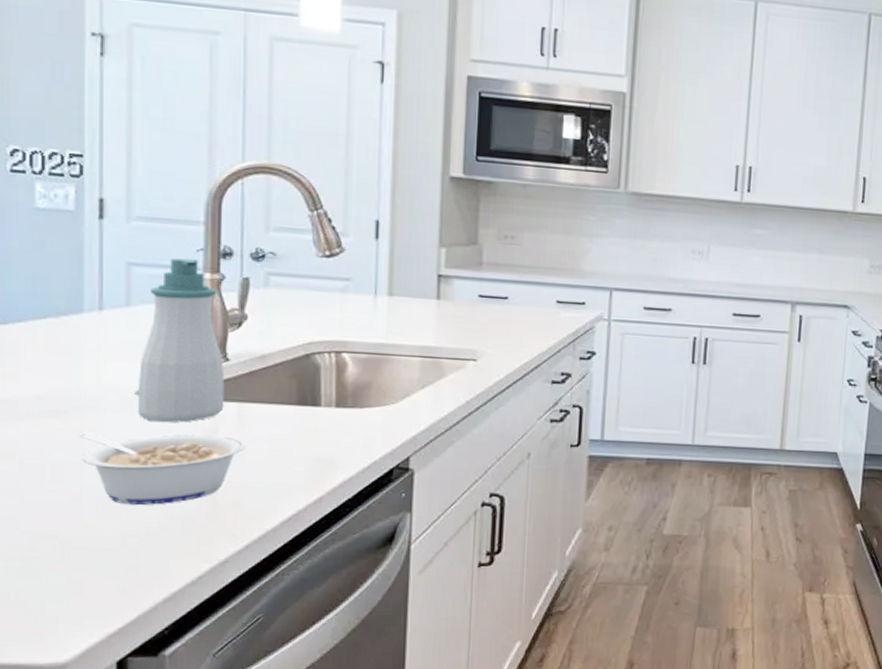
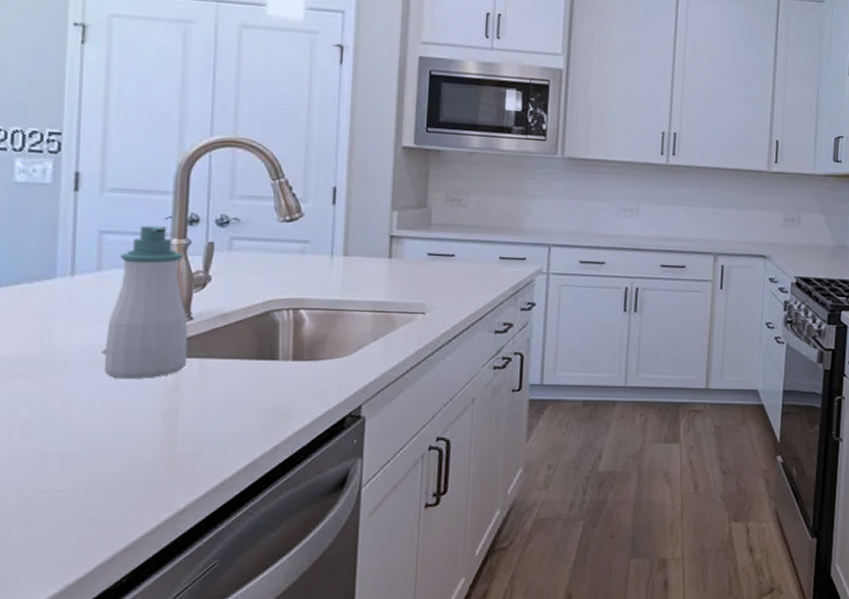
legume: present [78,431,247,506] -> none [46,389,207,459]

